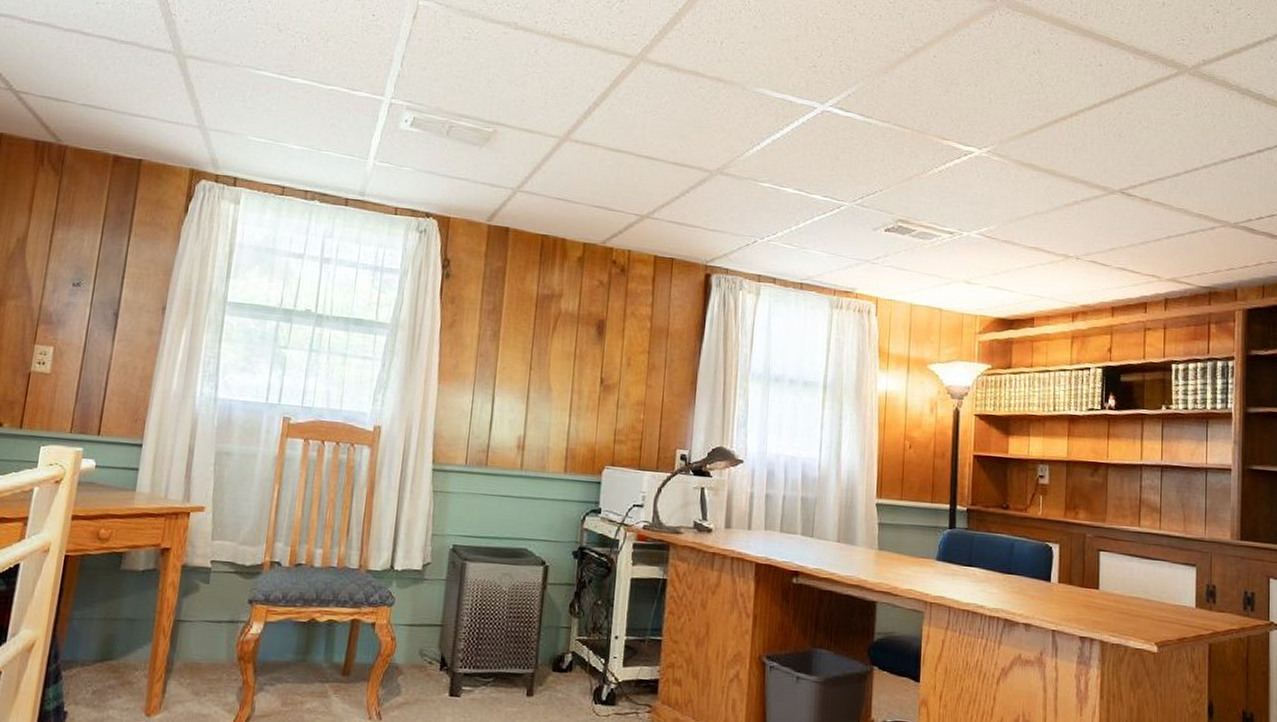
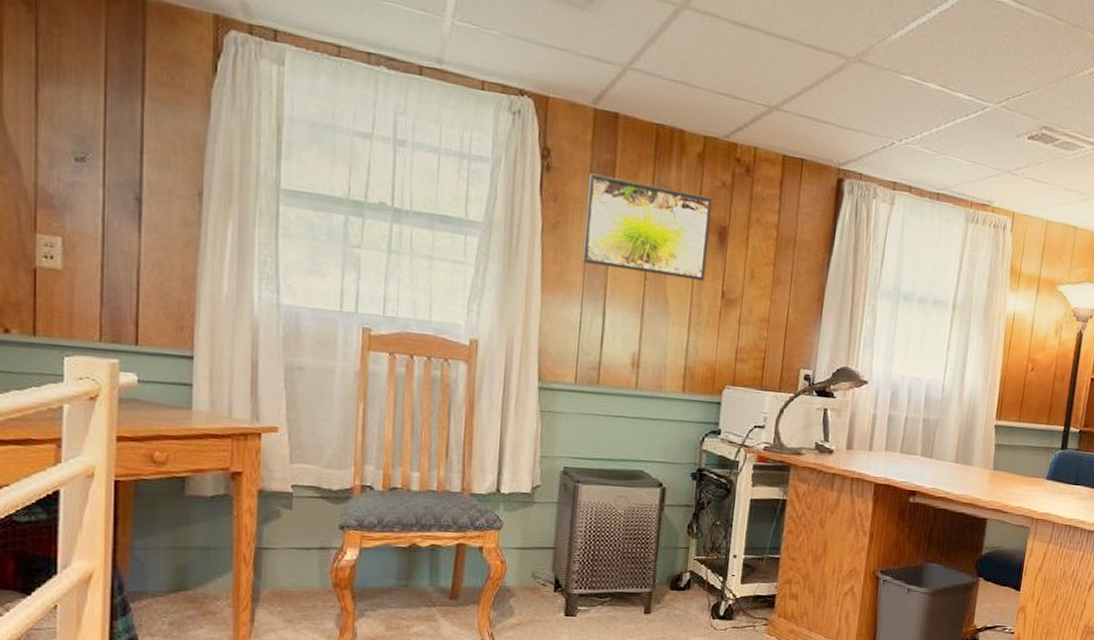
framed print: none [475,278,591,369] -> present [583,173,712,281]

